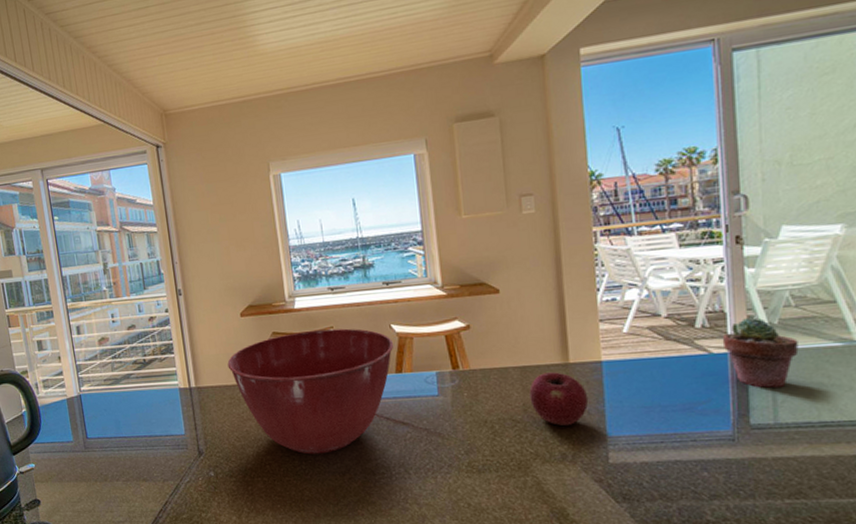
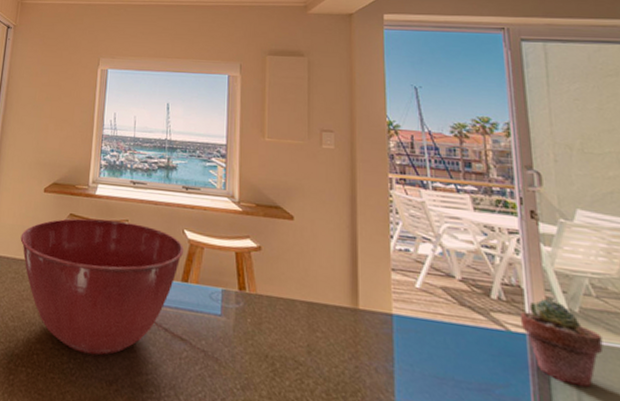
apple: present [529,372,589,426] -> none [315,314,377,381]

